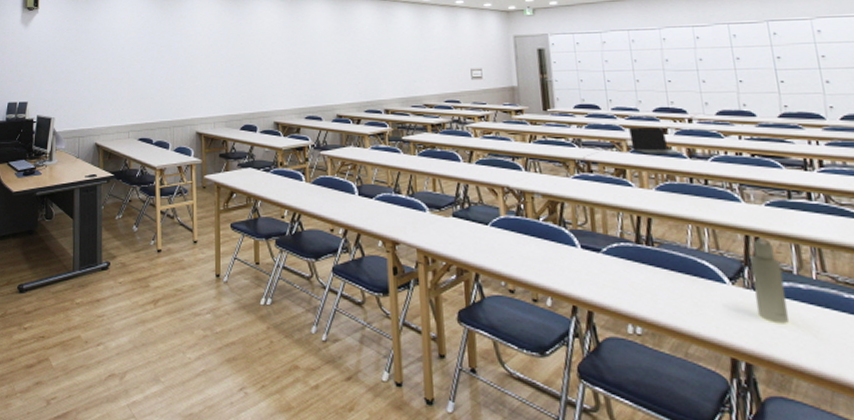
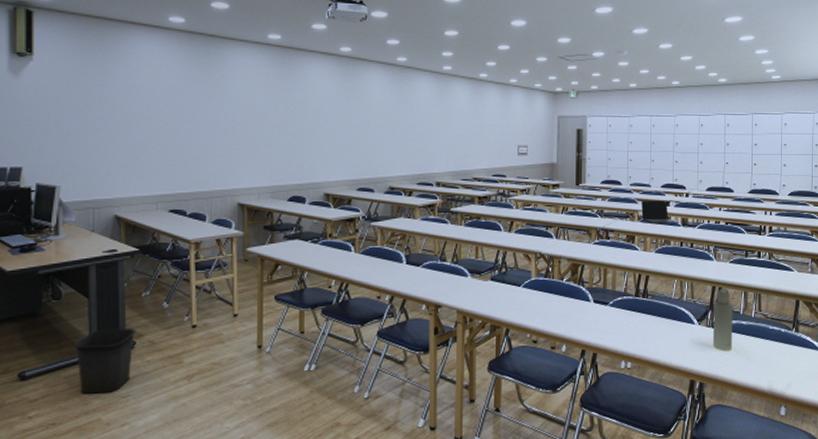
waste bin: none [60,249,110,311] -> present [73,328,136,394]

